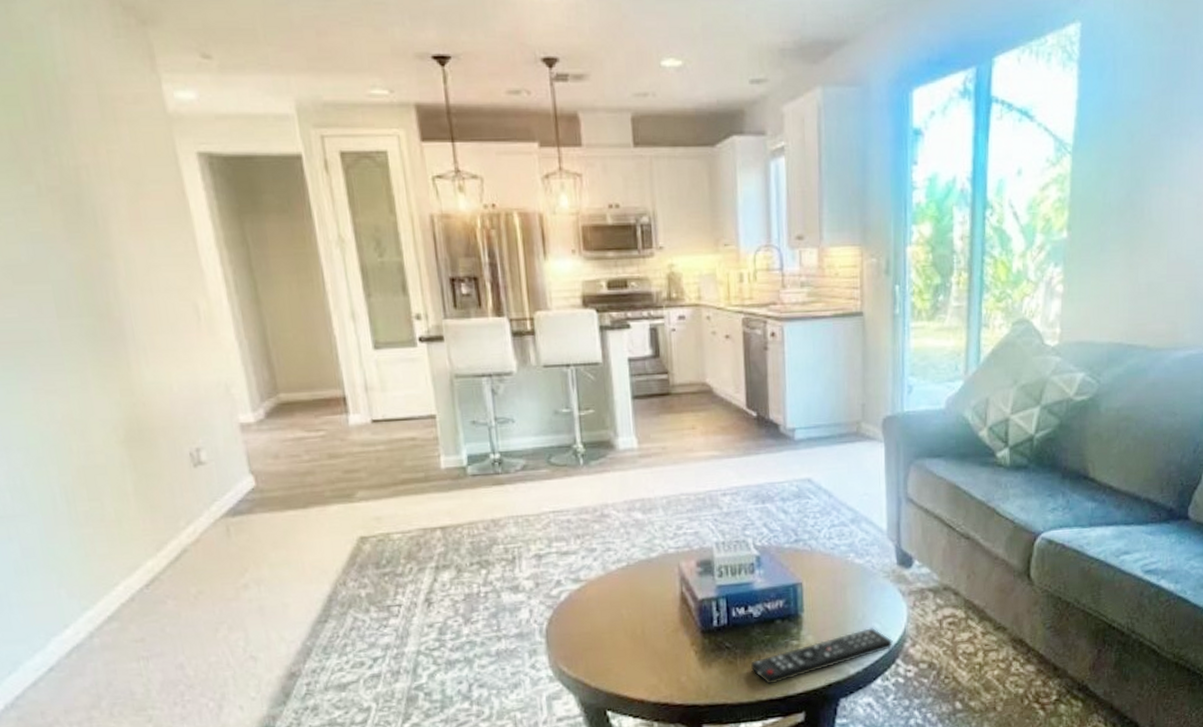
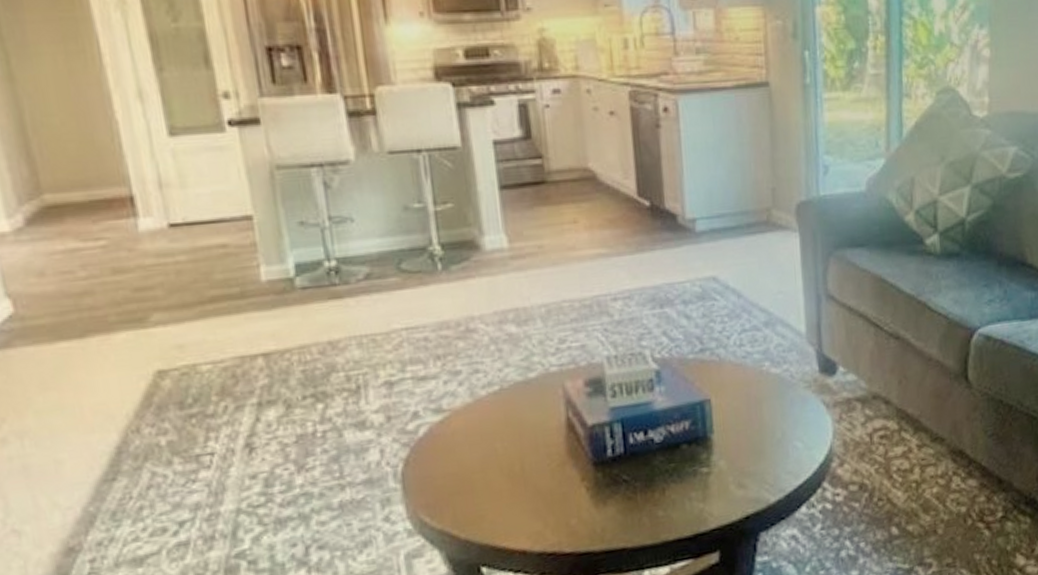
remote control: present [750,627,893,686] -> none [653,446,818,523]

